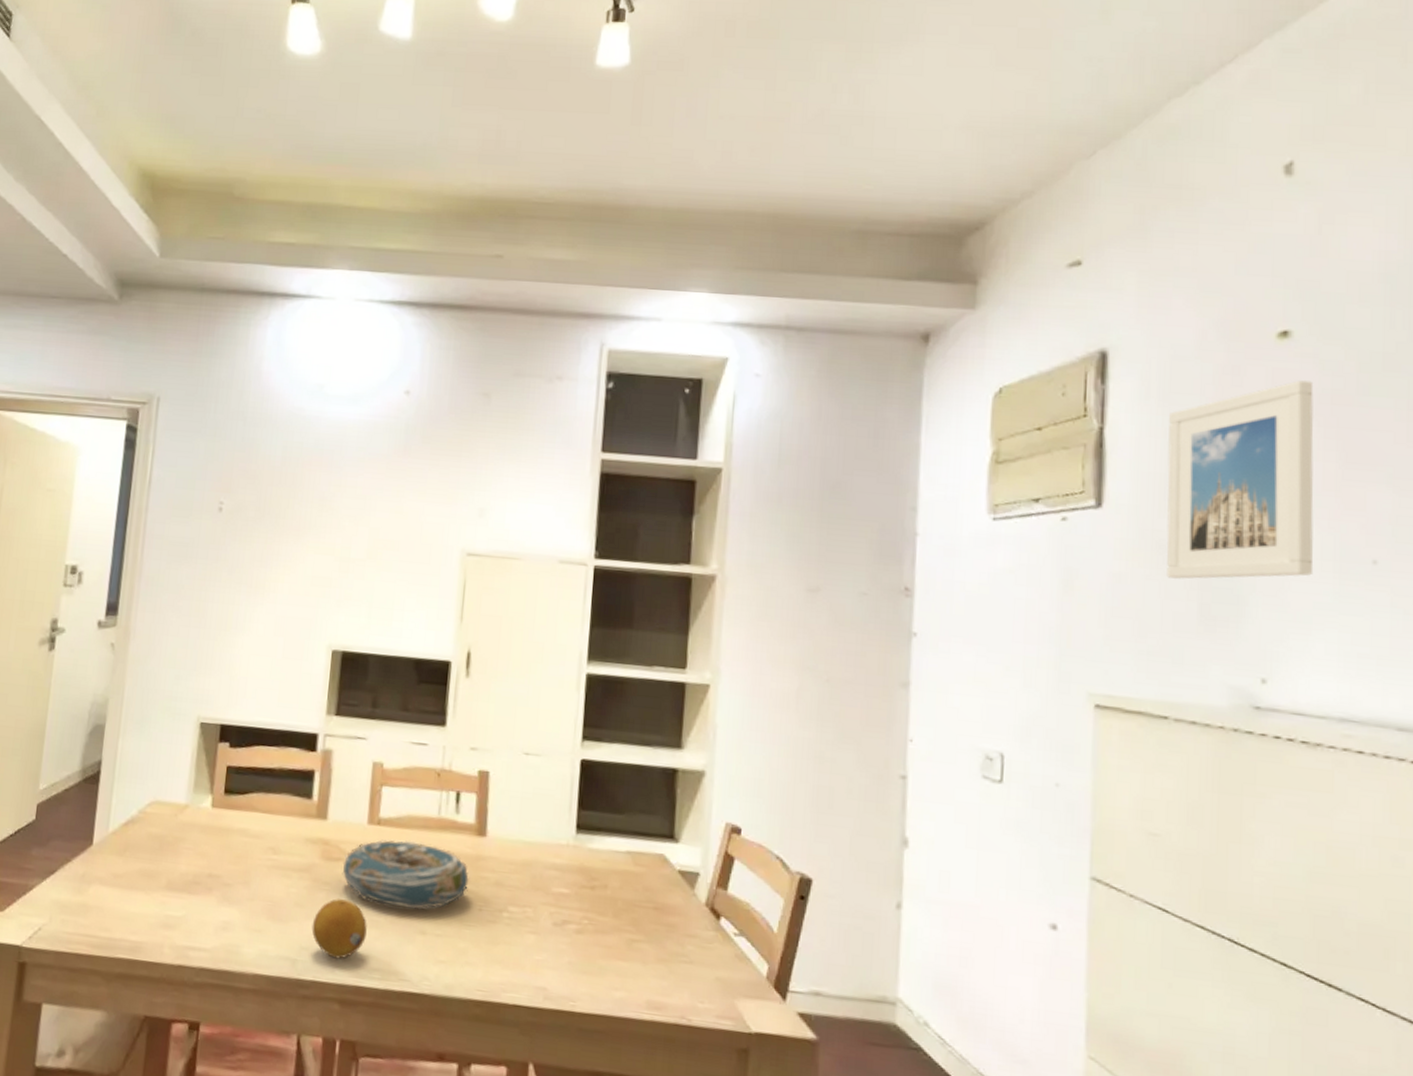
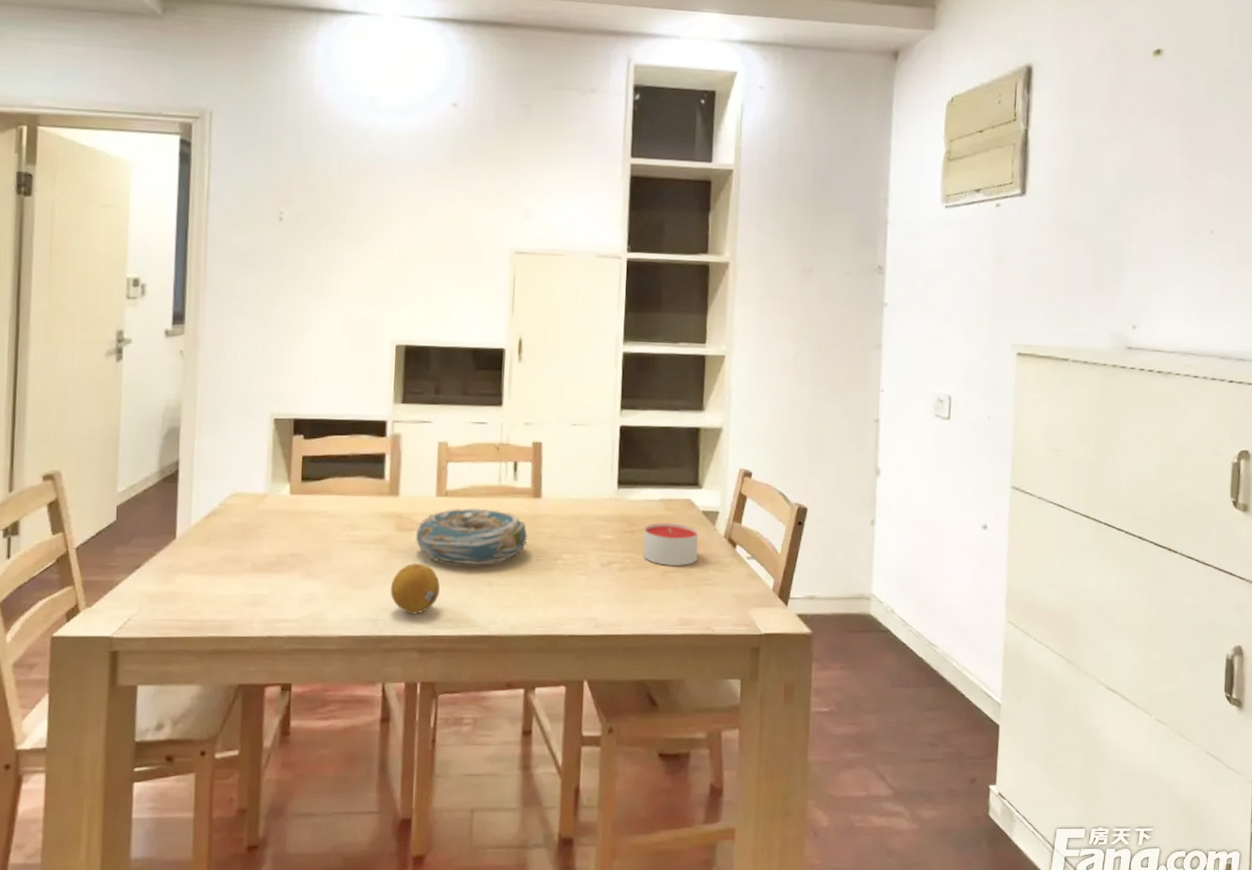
candle: none [604,879,674,936] -> present [643,523,699,567]
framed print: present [1166,380,1314,579] -> none [1070,90,1176,251]

